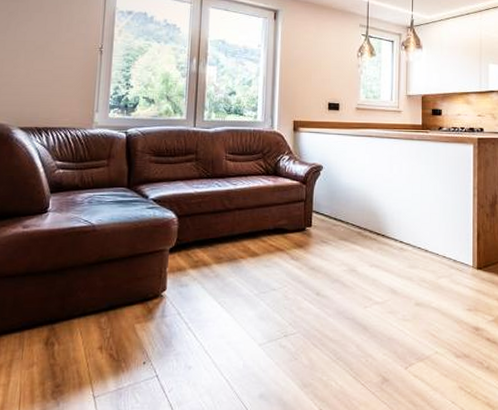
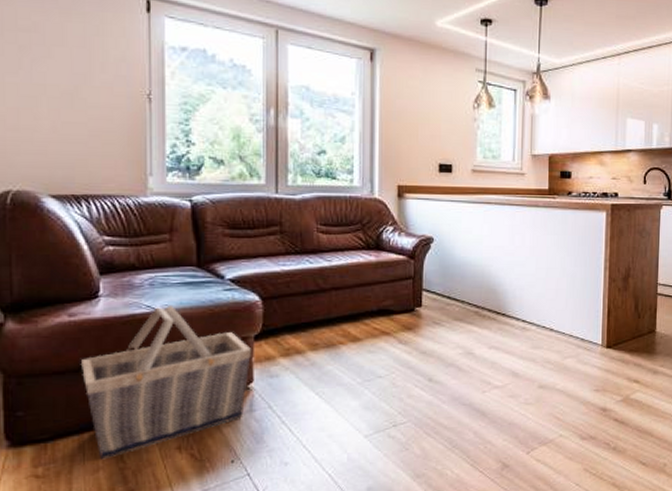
basket: none [28,221,166,356] -> present [82,306,251,460]

